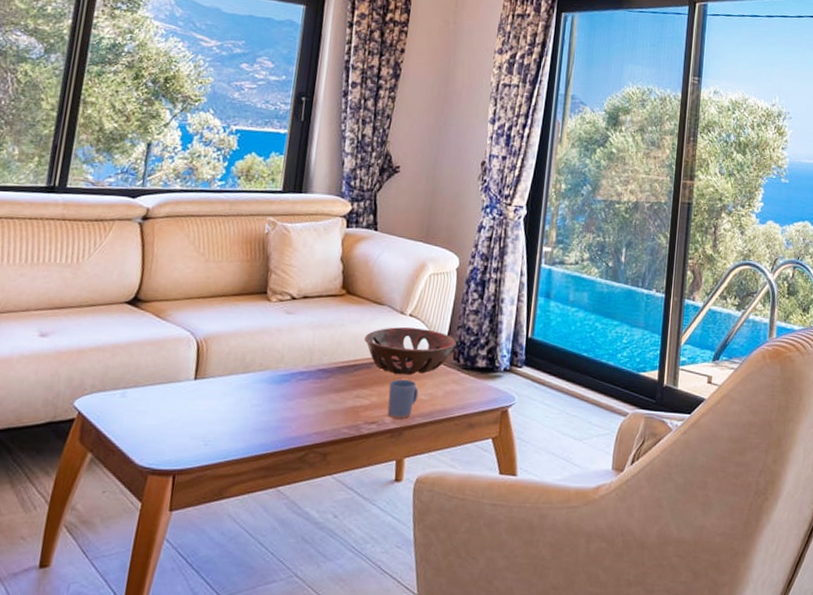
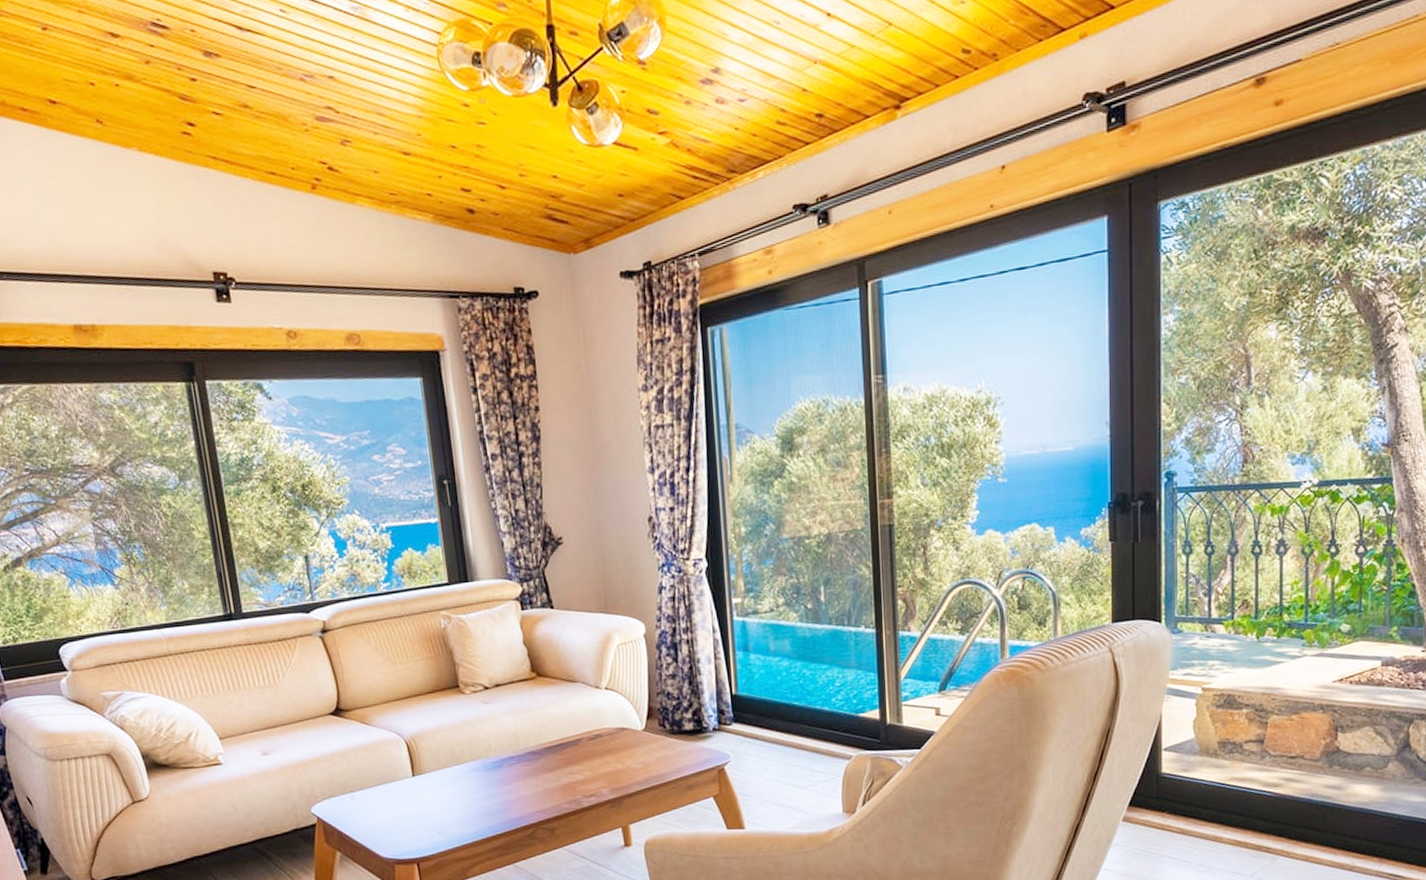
decorative bowl: present [364,327,457,375] -> none [565,699,659,747]
mug: present [387,379,419,418] -> none [599,751,631,789]

